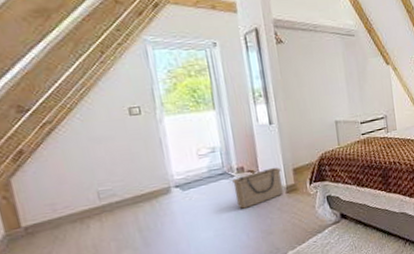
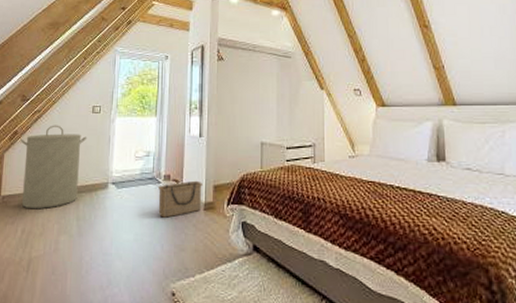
laundry hamper: none [31,135,134,234] -> present [20,125,87,209]

